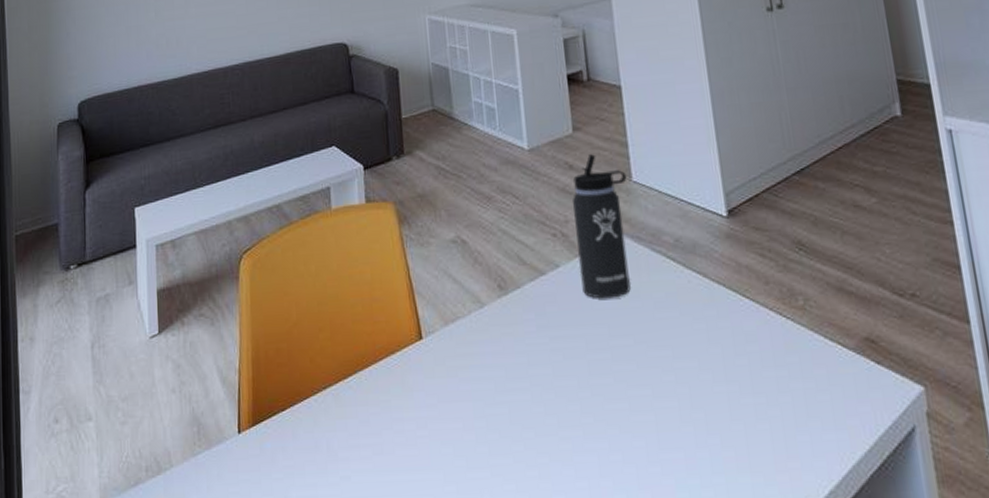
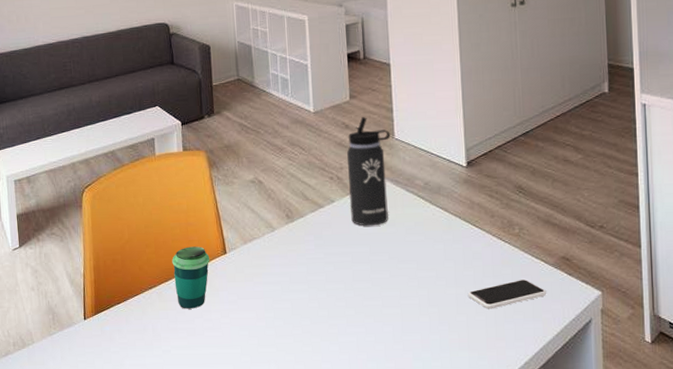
cup: none [352,329,401,417] -> present [172,246,210,309]
smartphone: none [744,371,849,414] -> present [468,280,546,309]

